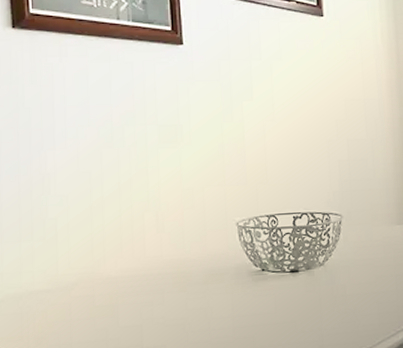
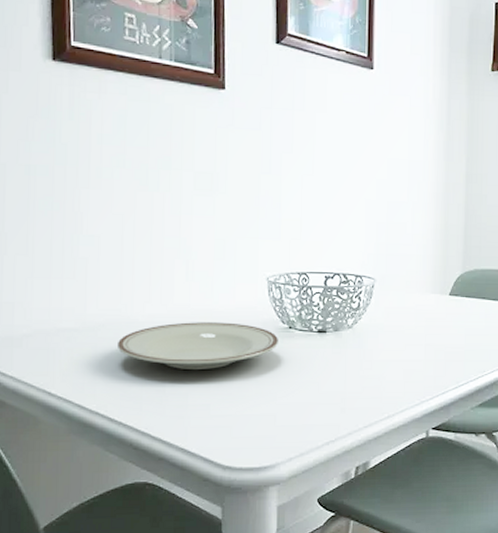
plate: none [91,270,254,322] -> present [116,322,279,371]

